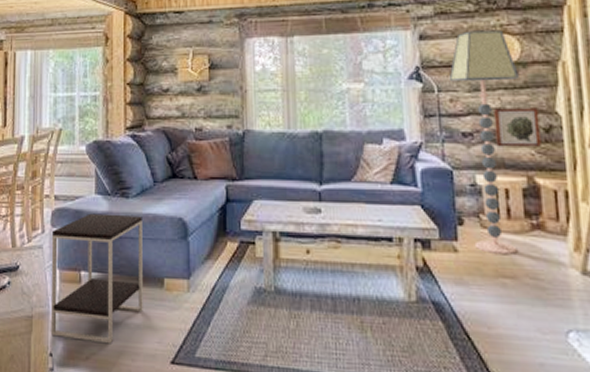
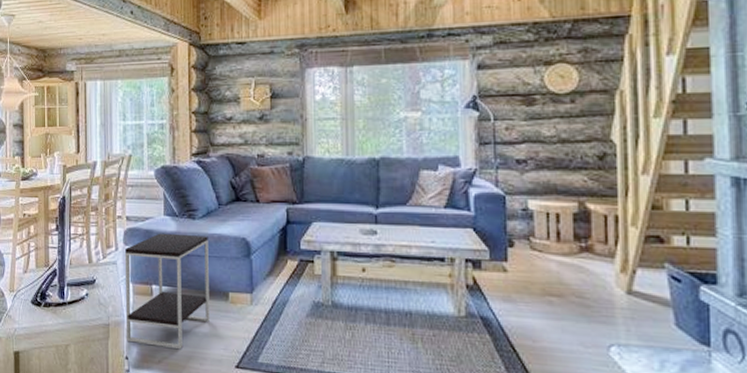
floor lamp: present [448,29,519,256] -> none [505,59,575,276]
wall art: present [494,107,541,147] -> none [549,136,594,174]

